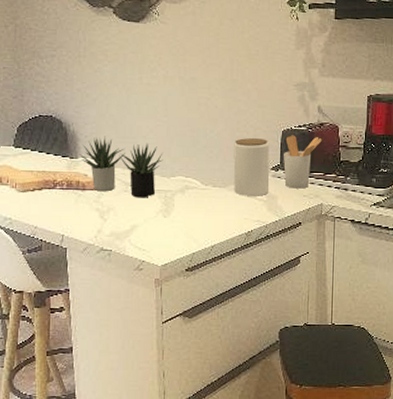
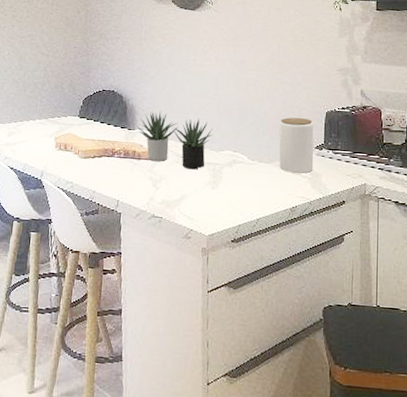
utensil holder: present [283,135,322,189] -> none [327,116,365,168]

